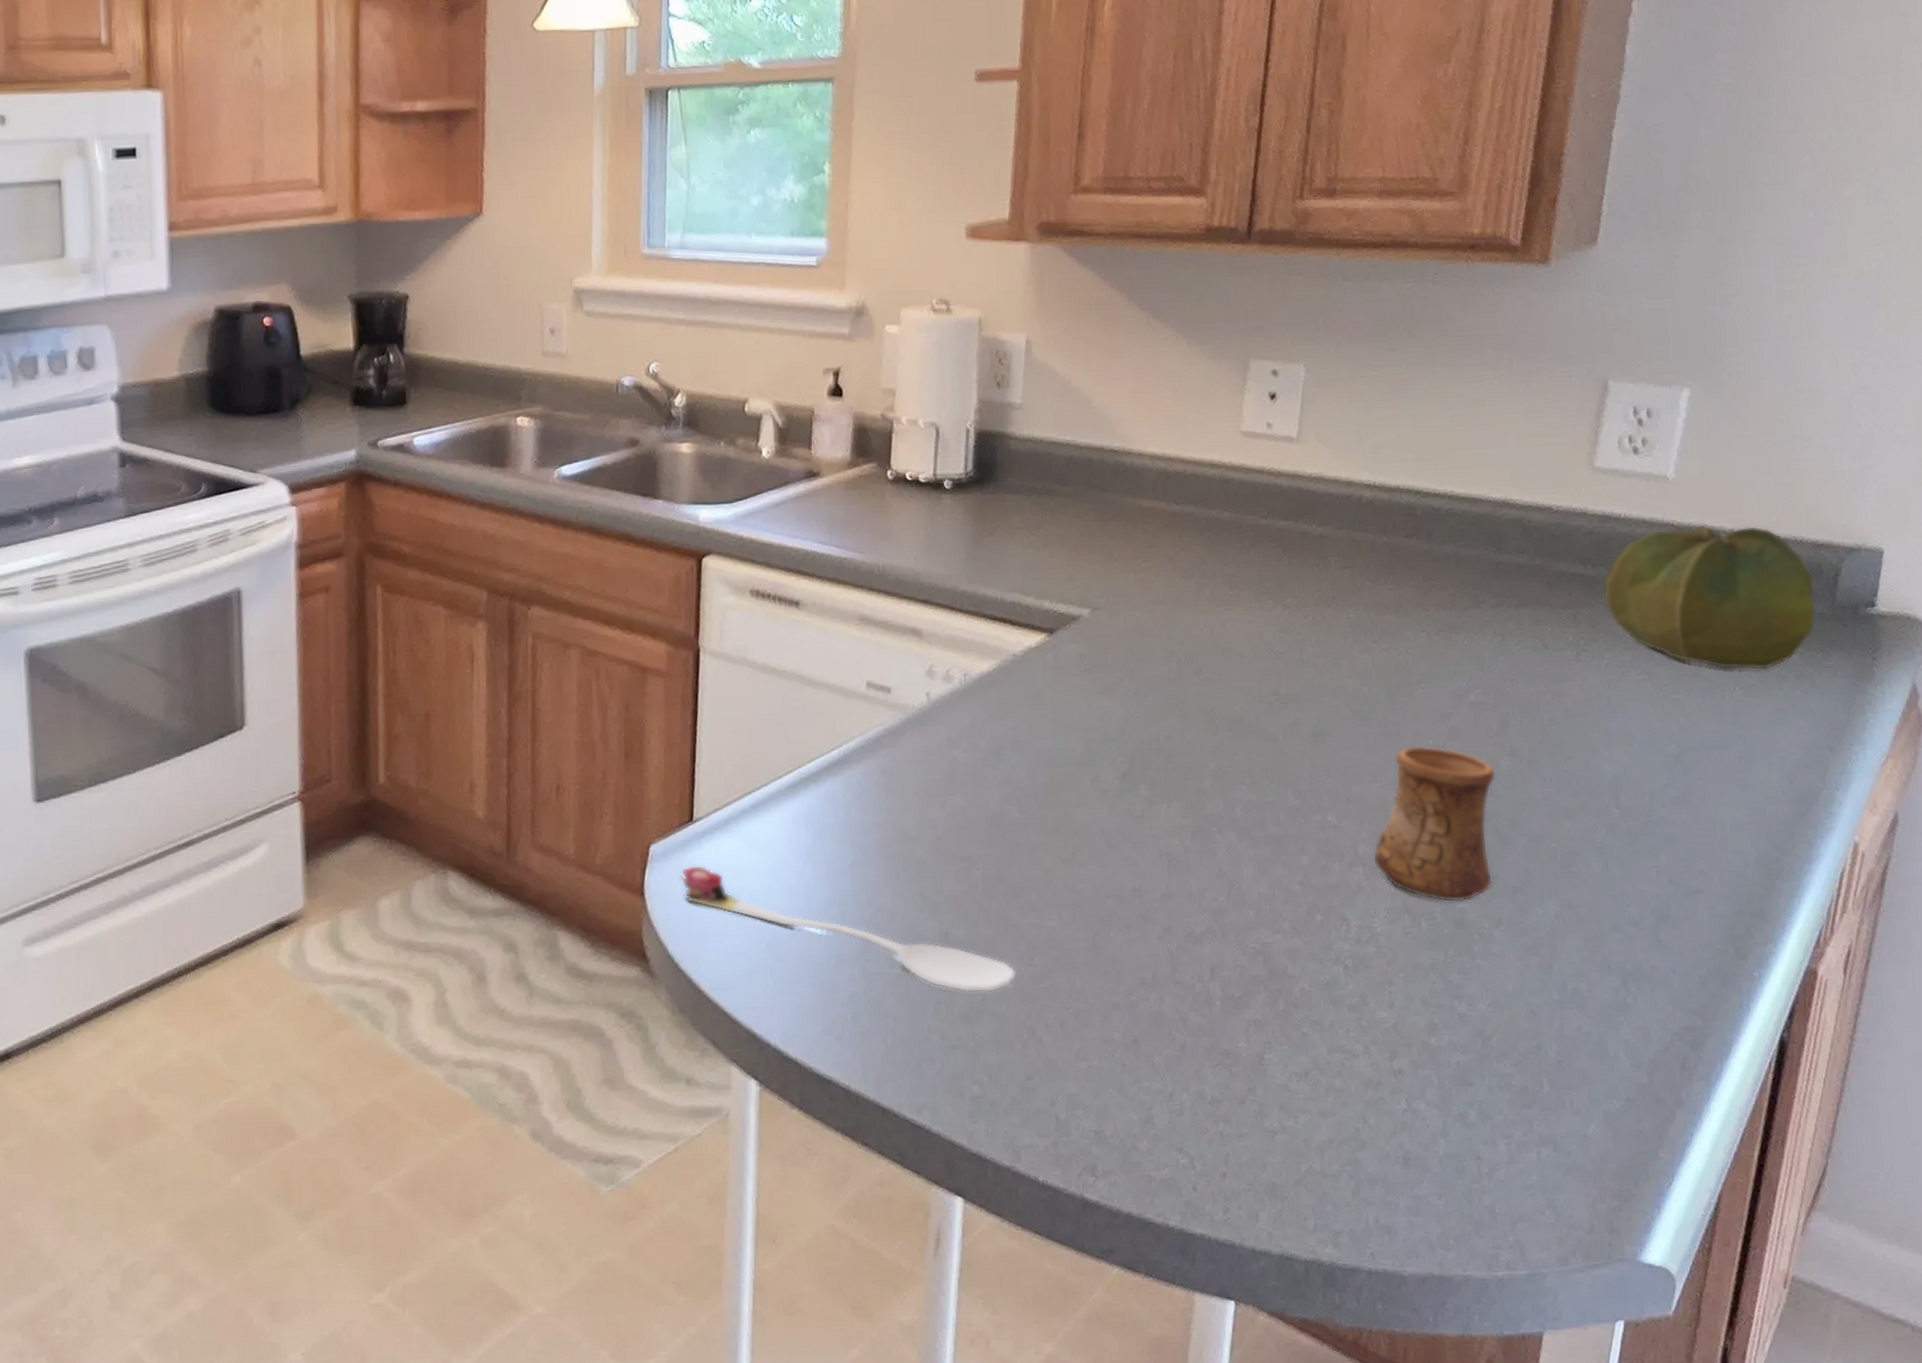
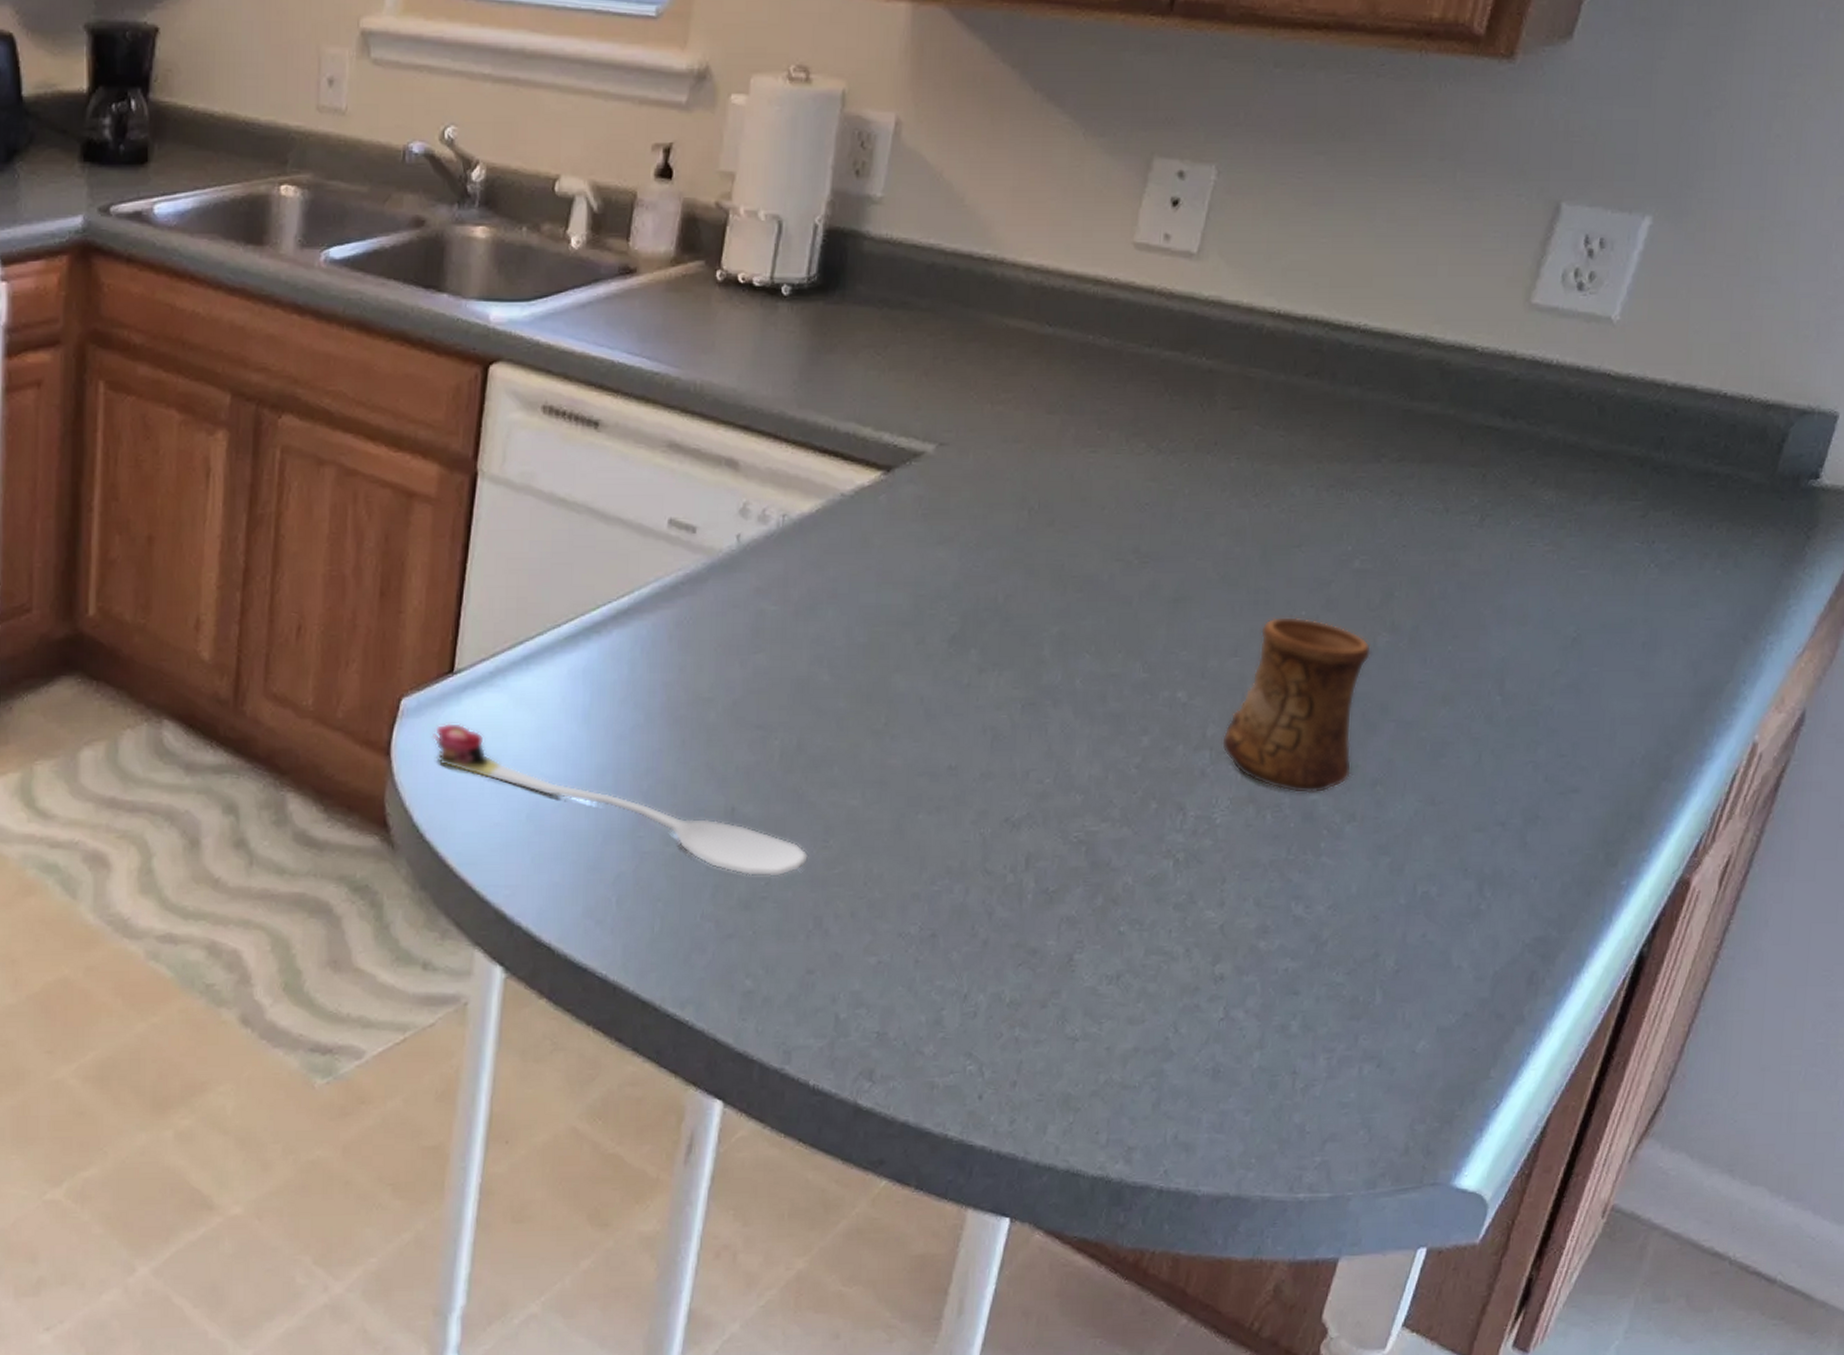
cabbage: present [1602,525,1817,671] -> none [1519,376,1757,546]

